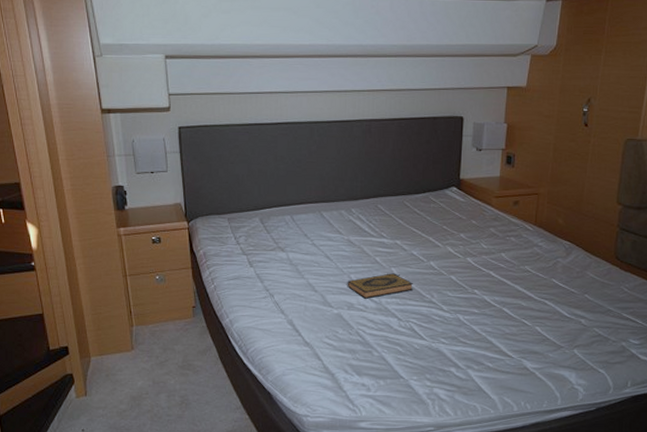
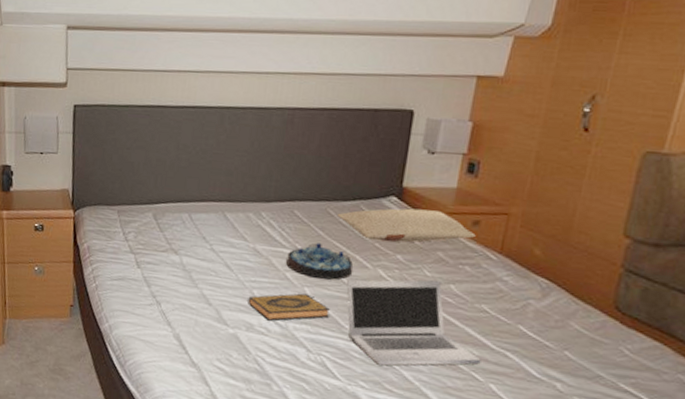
serving tray: none [375,230,428,259] -> present [286,243,353,280]
pillow: none [412,195,516,224] -> present [337,208,476,243]
laptop: none [424,250,528,324] -> present [346,279,481,366]

